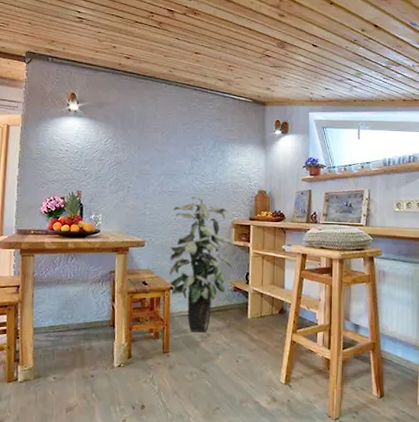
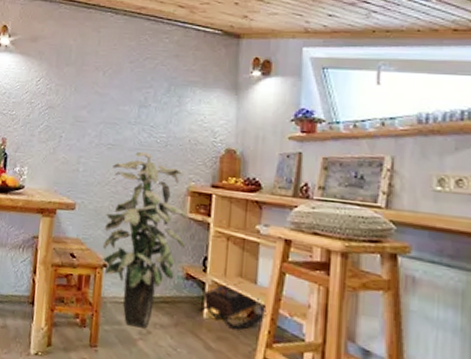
backpack: none [244,291,292,324] -> present [198,284,267,331]

